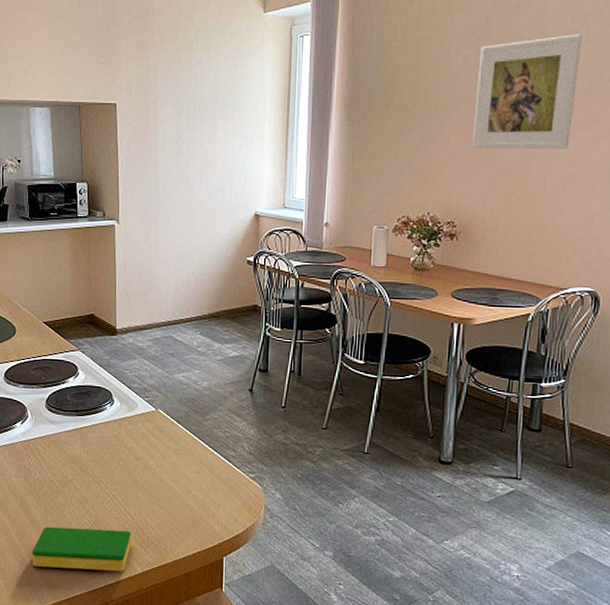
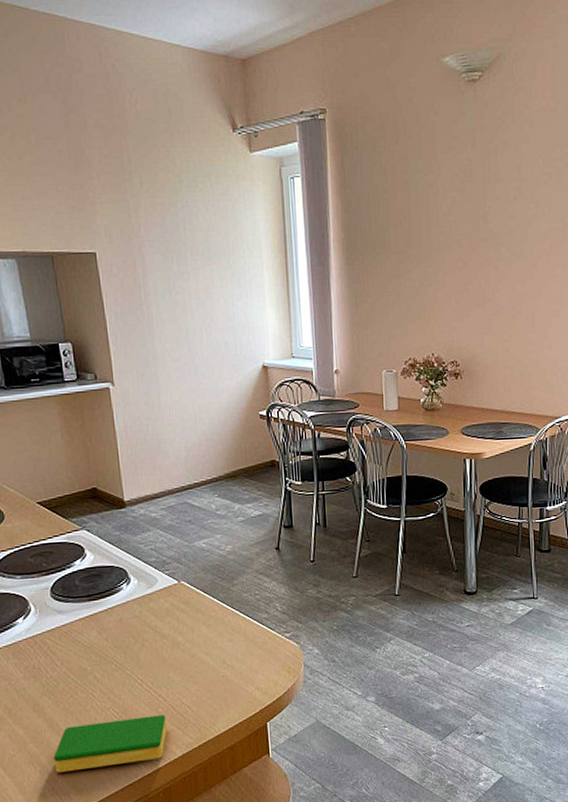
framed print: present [472,34,583,150] -> none [466,177,554,288]

